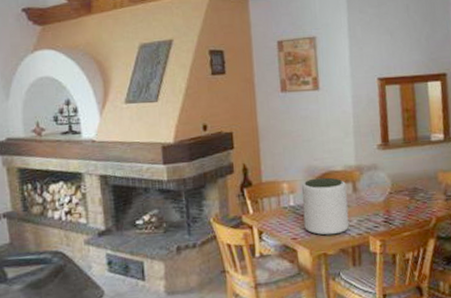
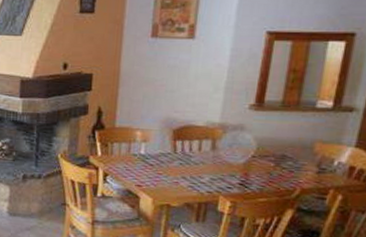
plant pot: present [301,177,350,236] -> none [151,130,205,189]

